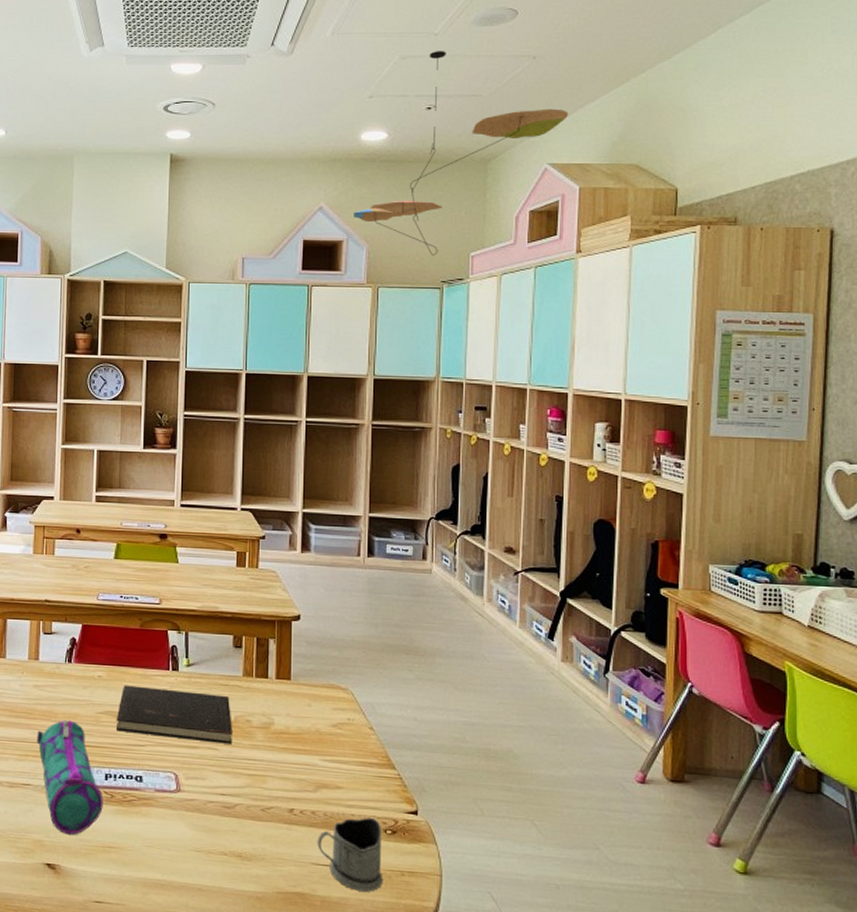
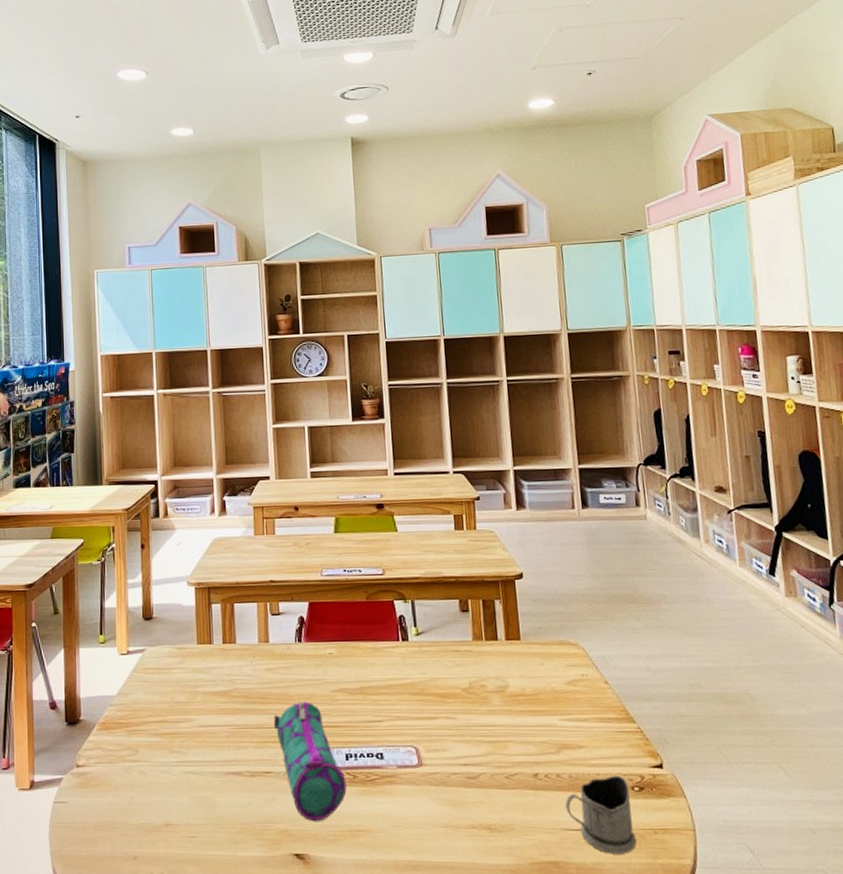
hardcover book: present [115,685,232,744] -> none [351,660,469,712]
ceiling mobile: present [354,51,569,256] -> none [530,20,722,211]

